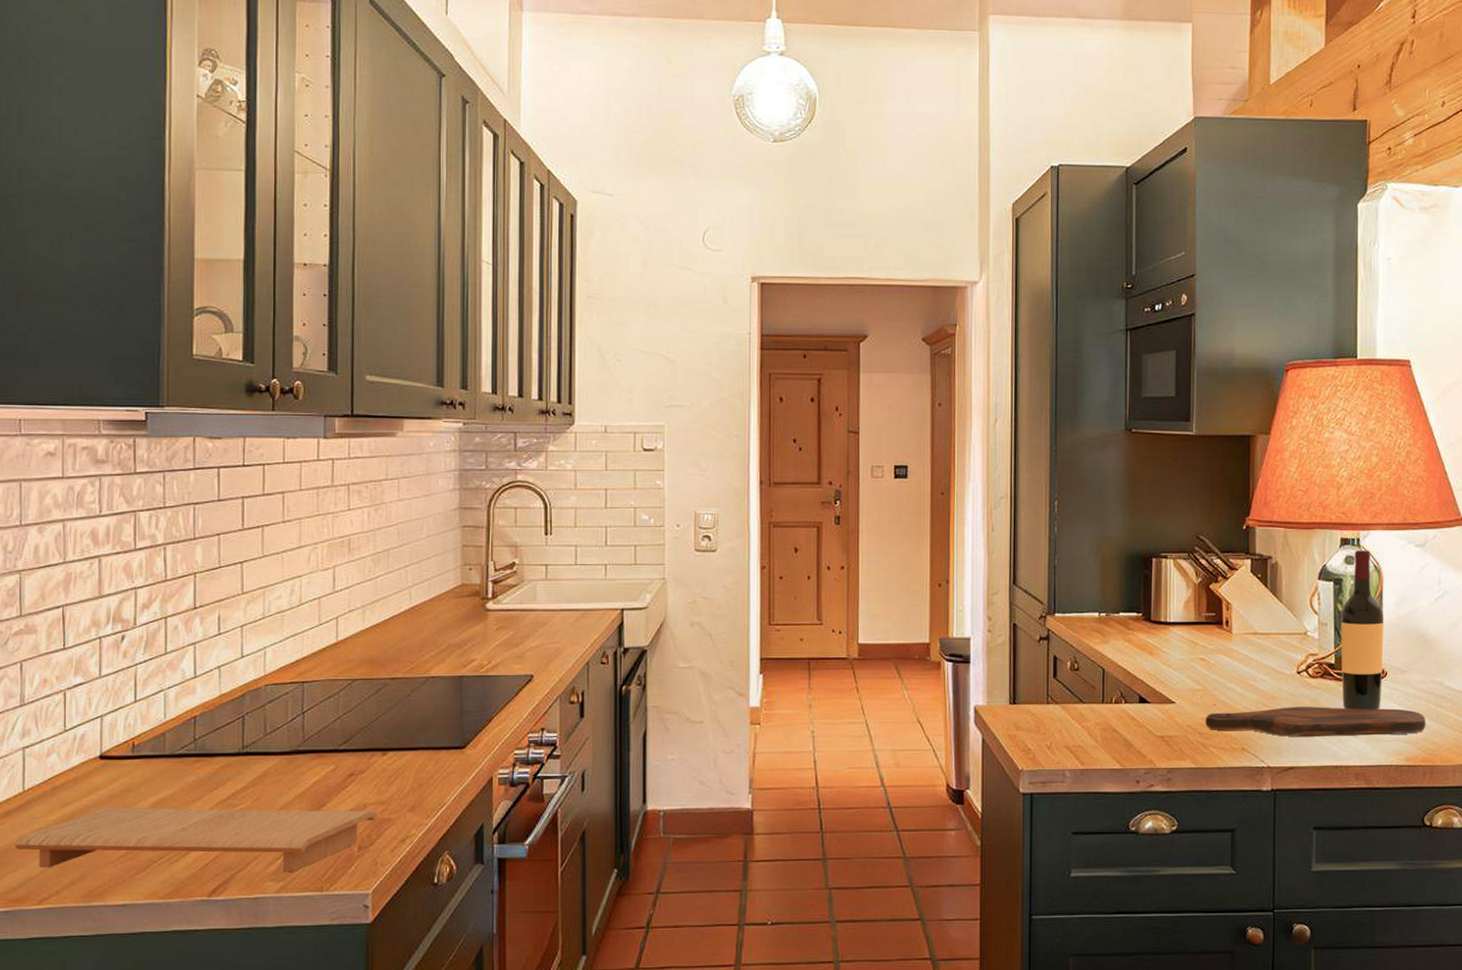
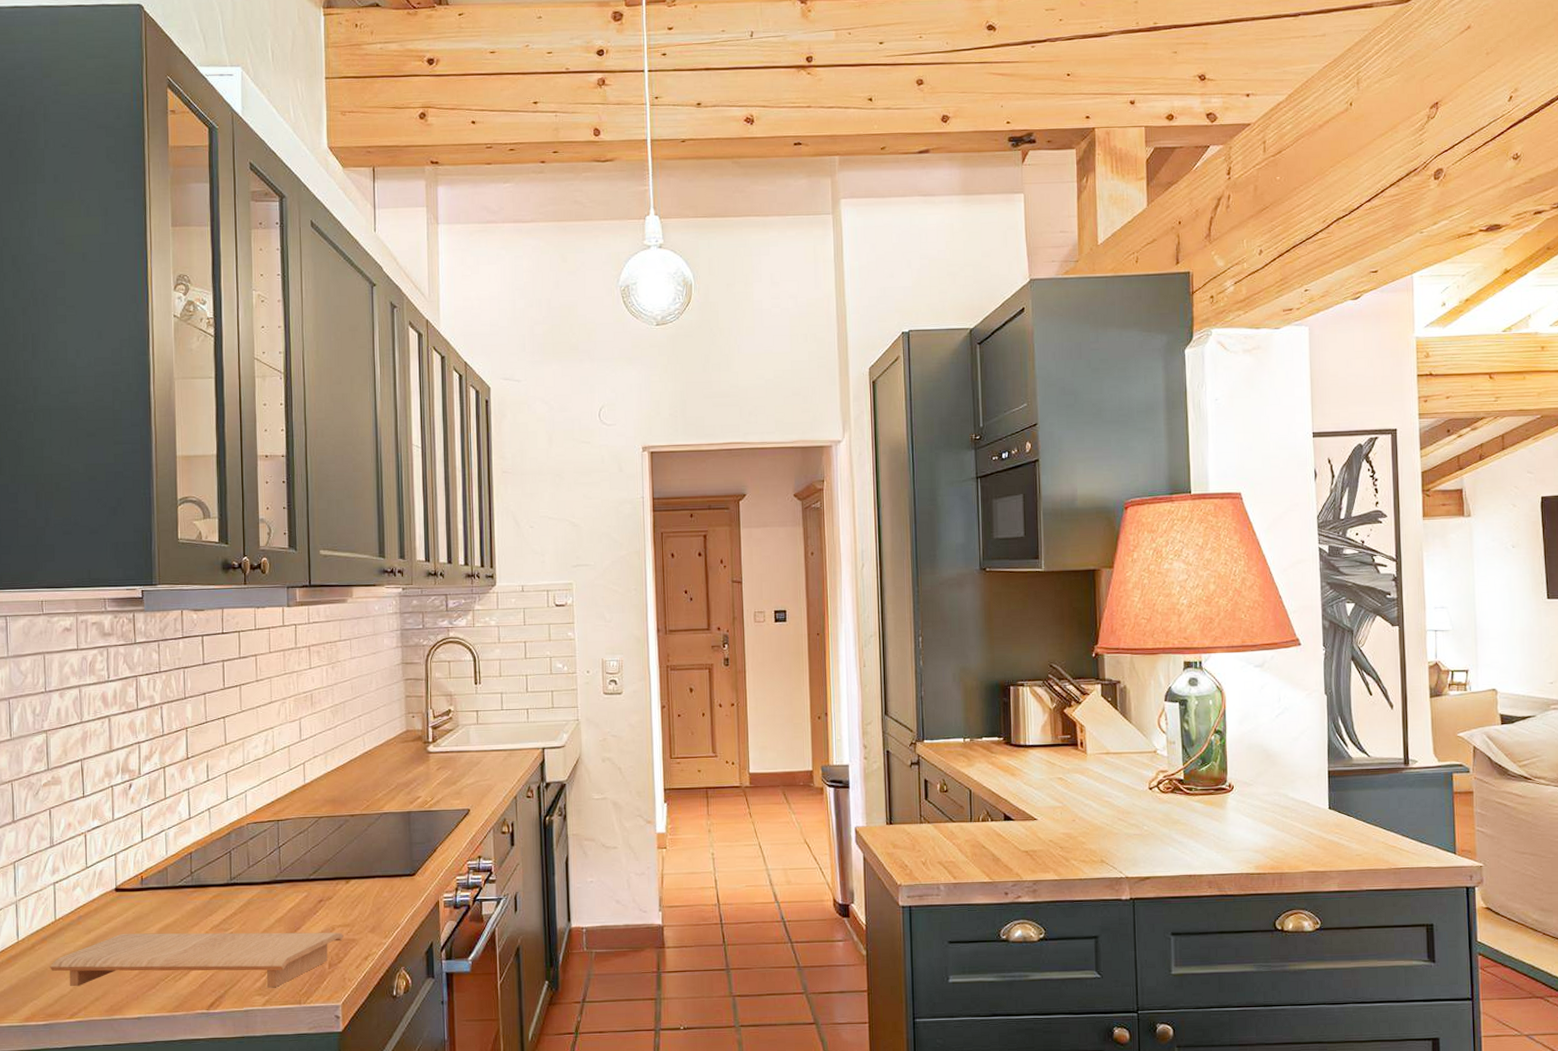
cutting board: present [1205,707,1426,738] -> none [1066,820,1273,849]
wine bottle: present [1341,550,1384,710] -> none [1187,672,1230,822]

